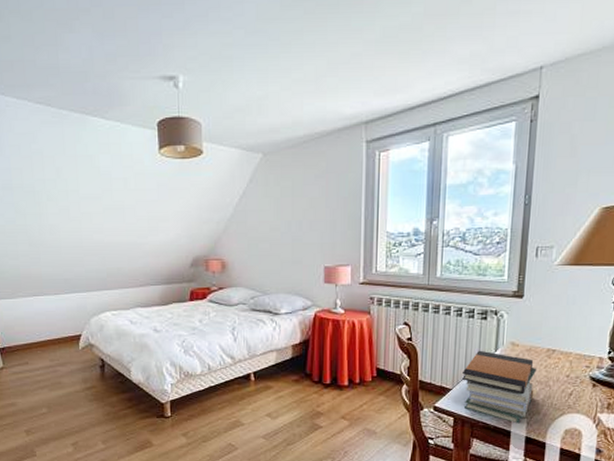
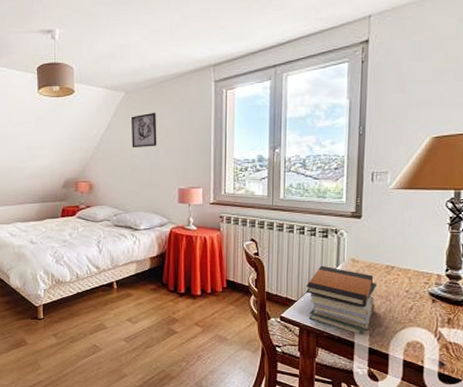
wall art: none [270,177,300,219] -> present [132,112,157,147]

